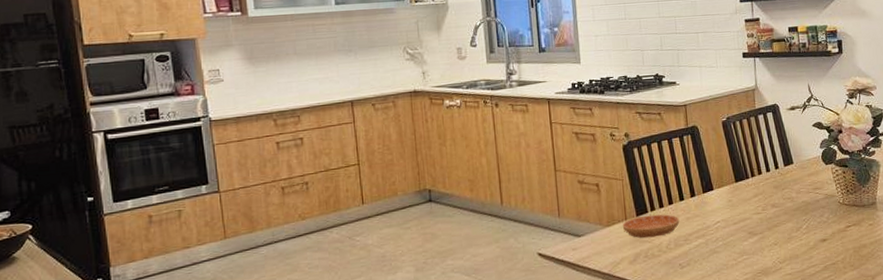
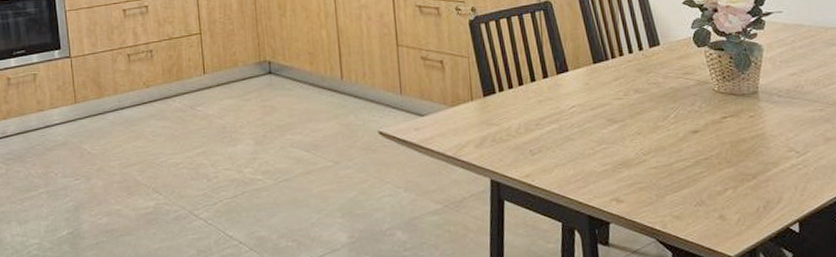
saucer: present [622,214,680,238] -> none [468,95,531,121]

